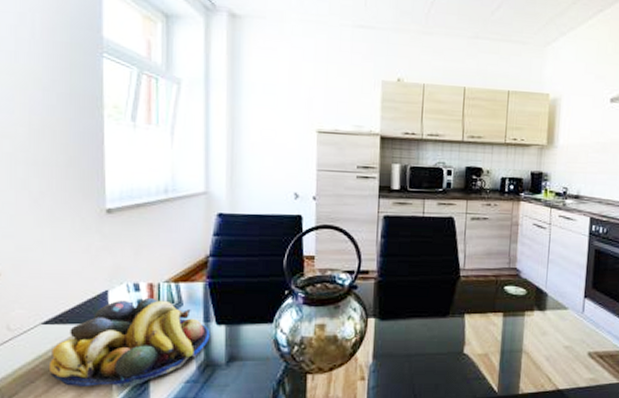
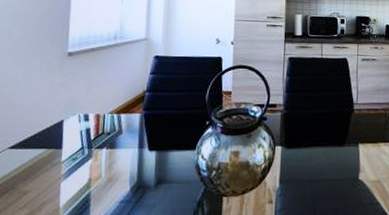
fruit bowl: present [48,297,210,388] -> none [9,126,143,206]

